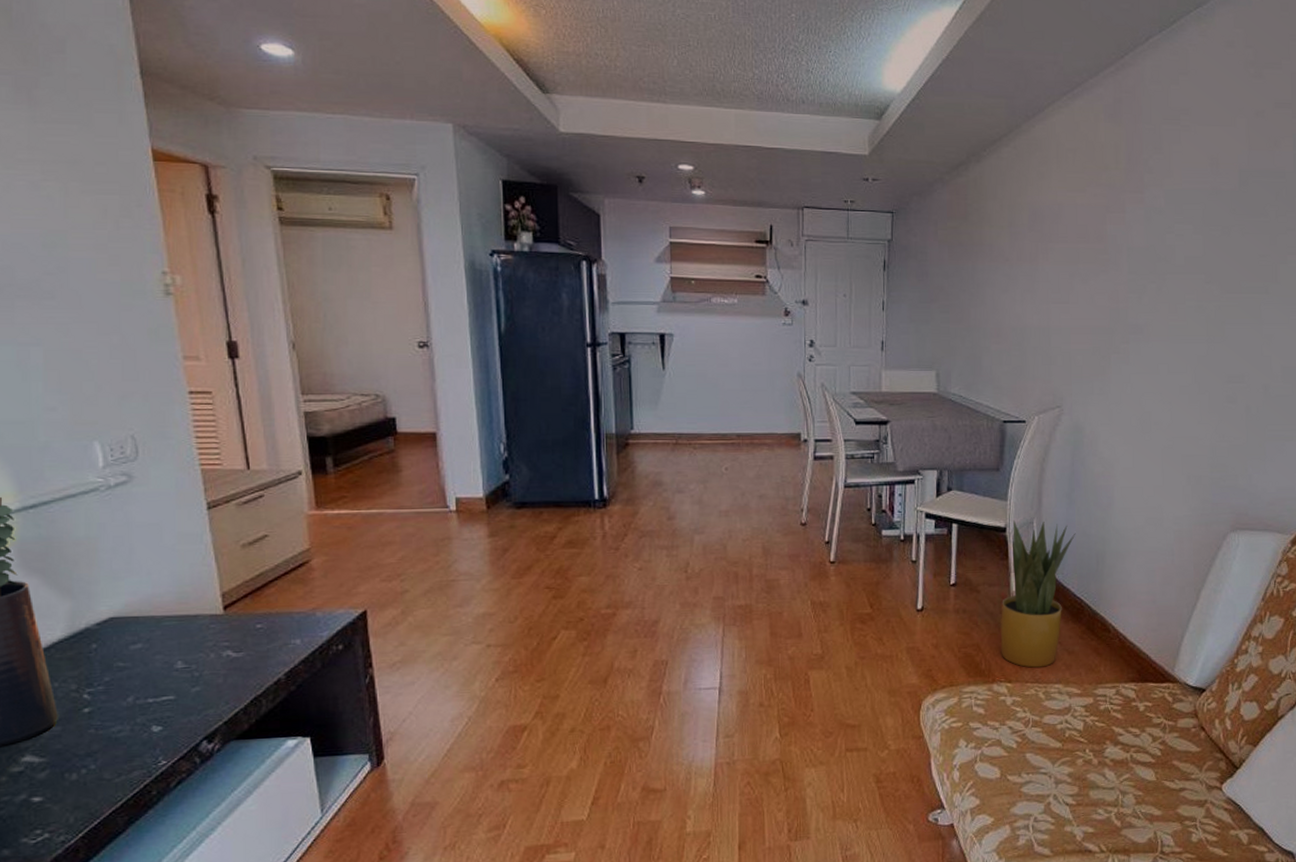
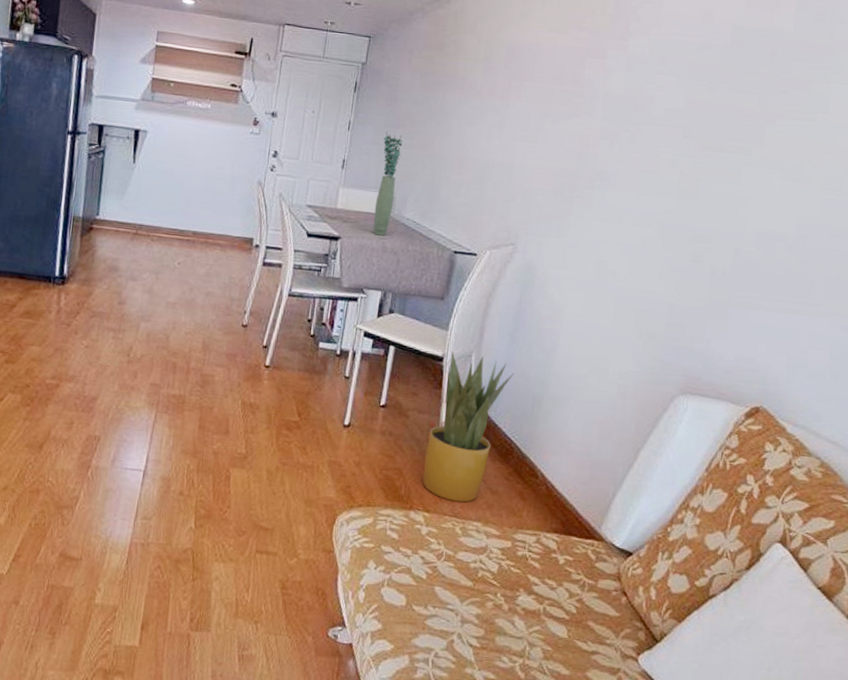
vase: none [919,307,939,415] -> present [373,131,403,237]

